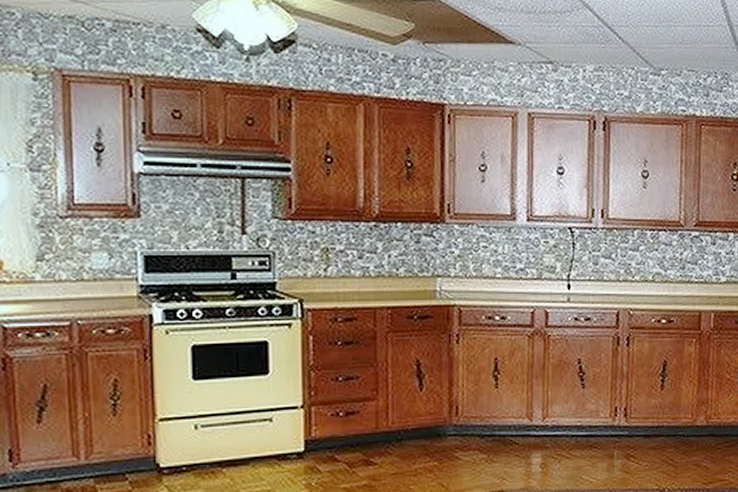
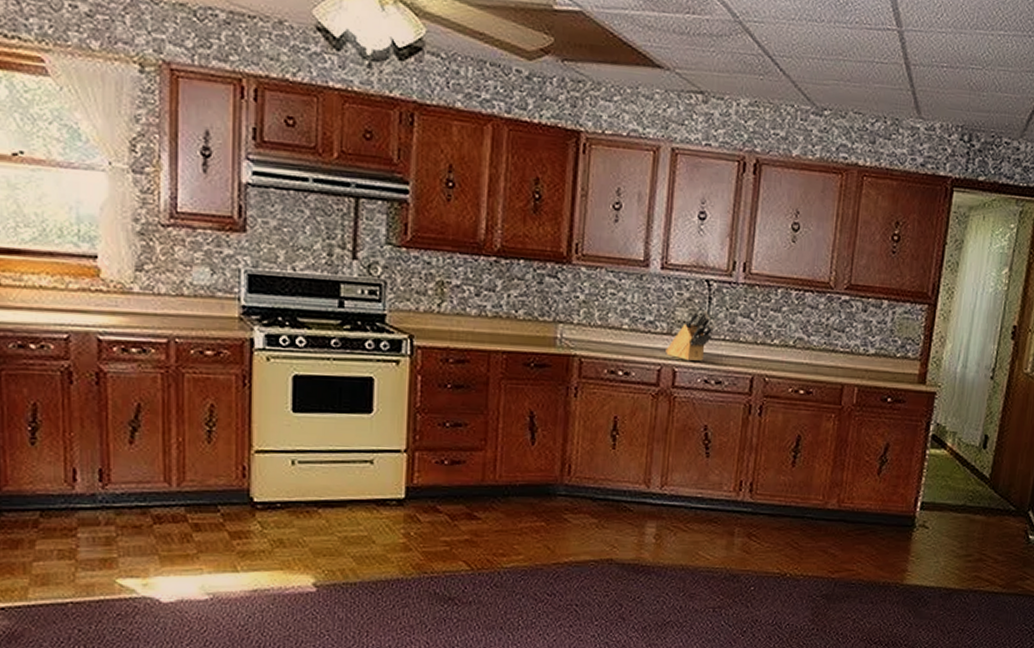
knife block: none [537,256,579,302] -> present [666,311,714,362]

